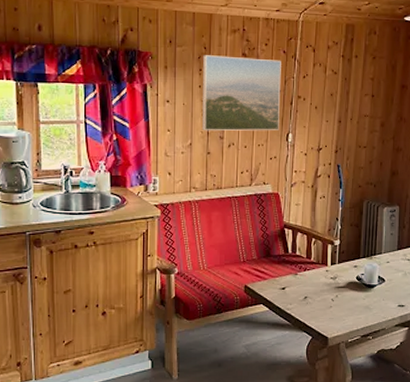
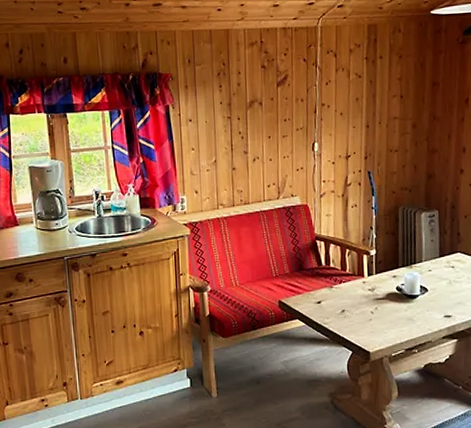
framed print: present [201,55,281,131] -> none [222,69,304,147]

